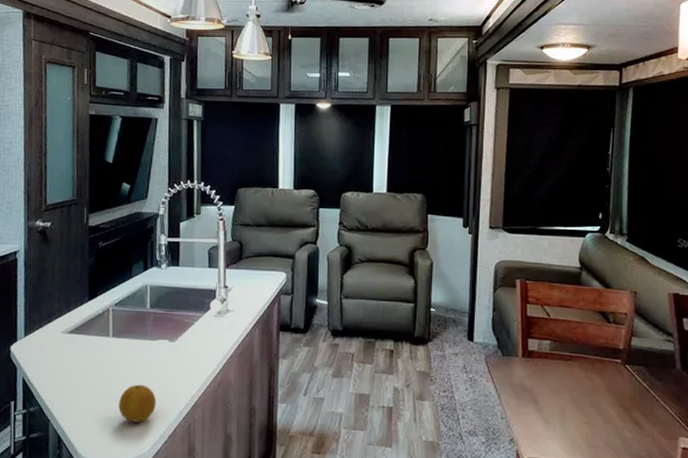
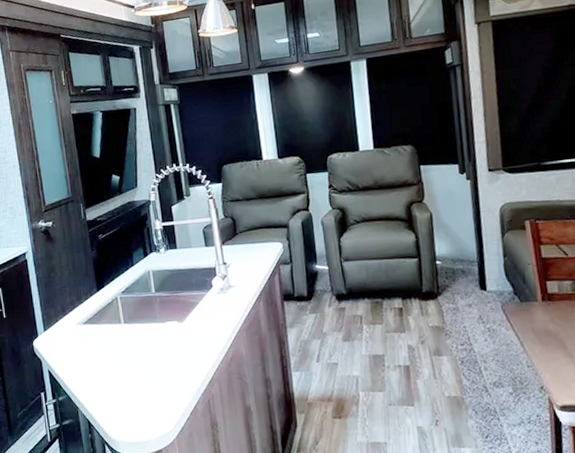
fruit: present [118,384,157,423] -> none [139,366,175,403]

